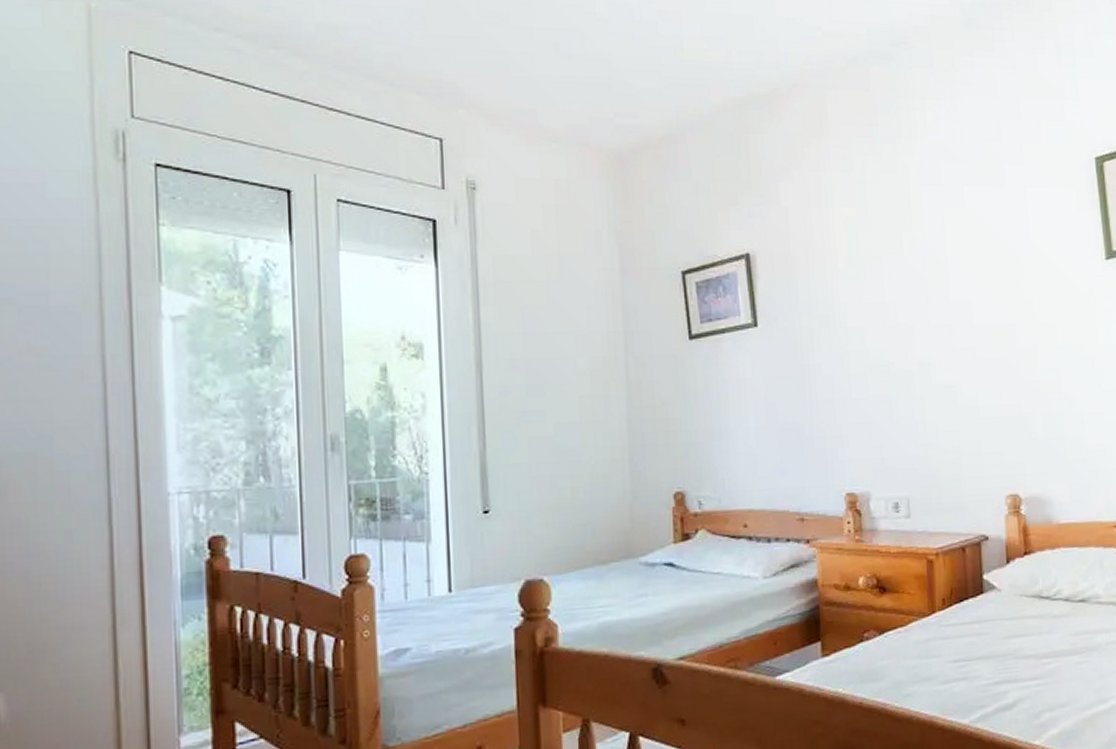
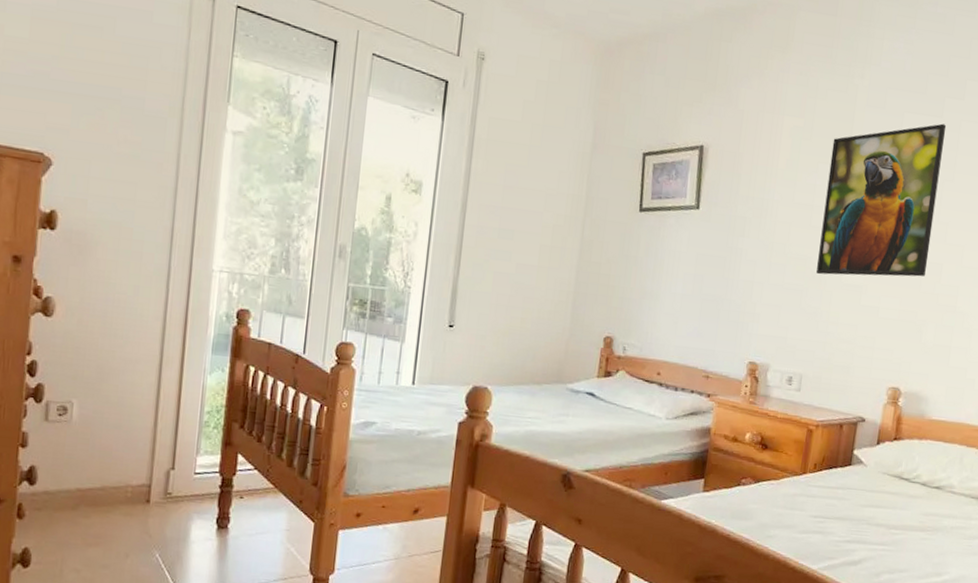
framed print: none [892,193,1021,380] -> present [816,123,947,277]

